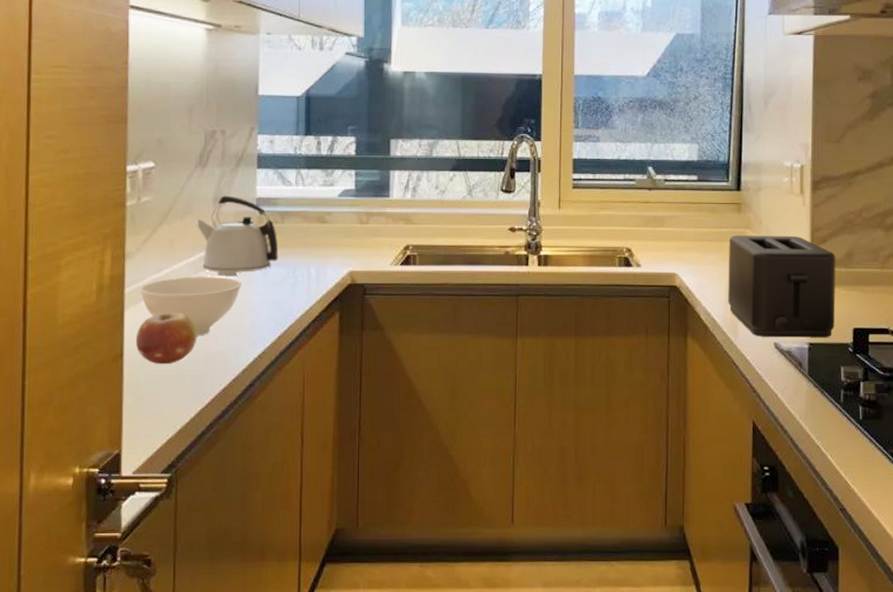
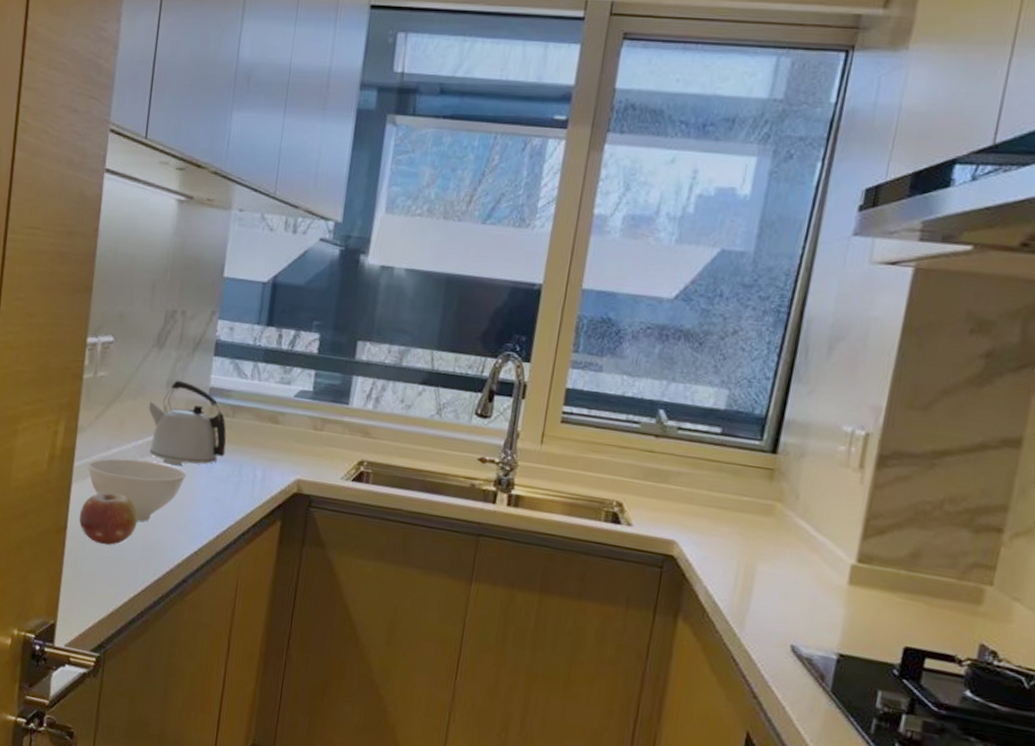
toaster: present [728,235,836,338] -> none [737,507,896,652]

